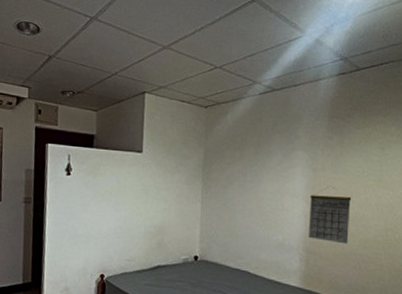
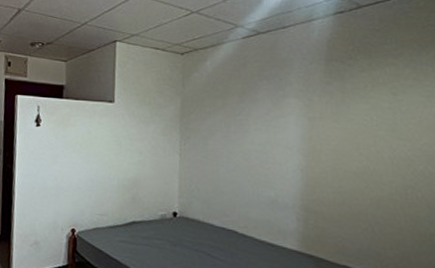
calendar: present [308,186,352,244] -> none [306,136,359,203]

